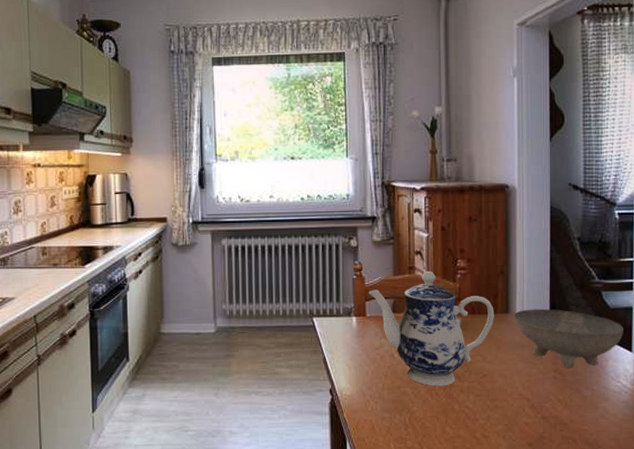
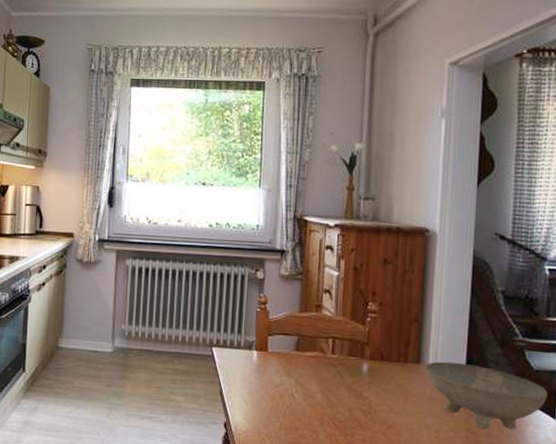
teapot: present [369,270,494,387] -> none [272,310,405,433]

